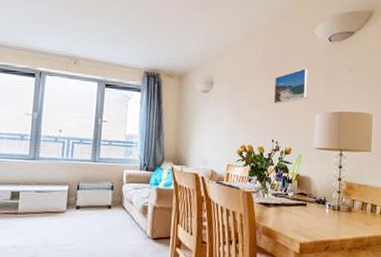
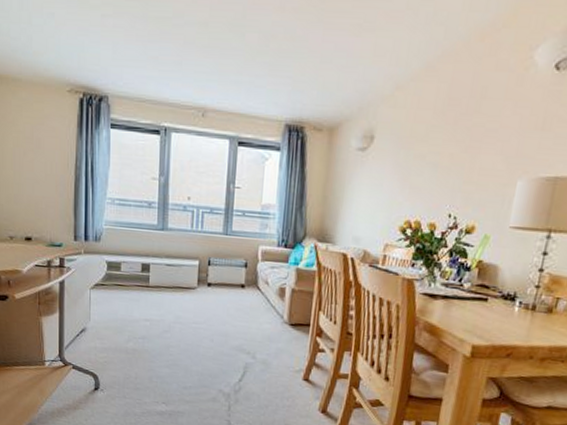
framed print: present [273,68,308,104] -> none [455,113,515,165]

